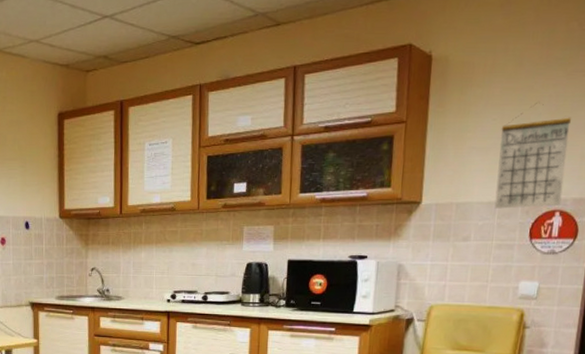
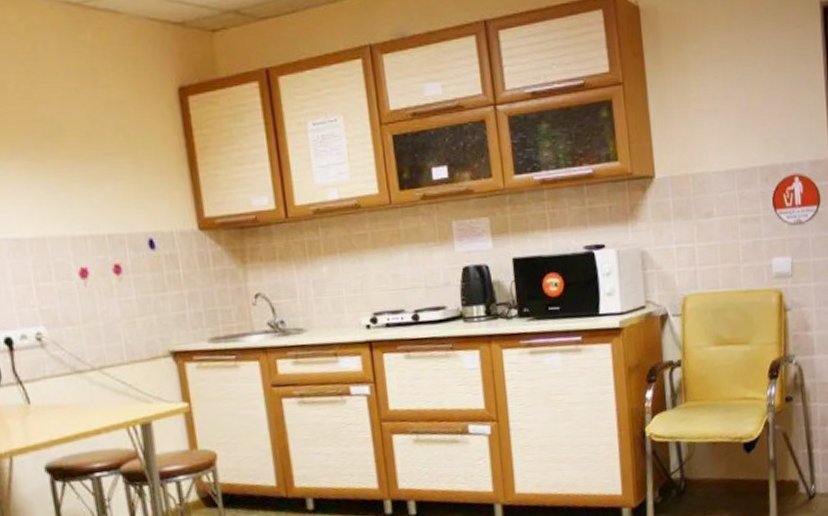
calendar: present [494,103,571,209] -> none [725,57,798,178]

